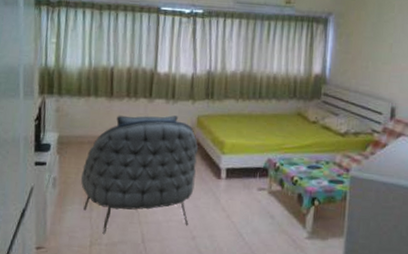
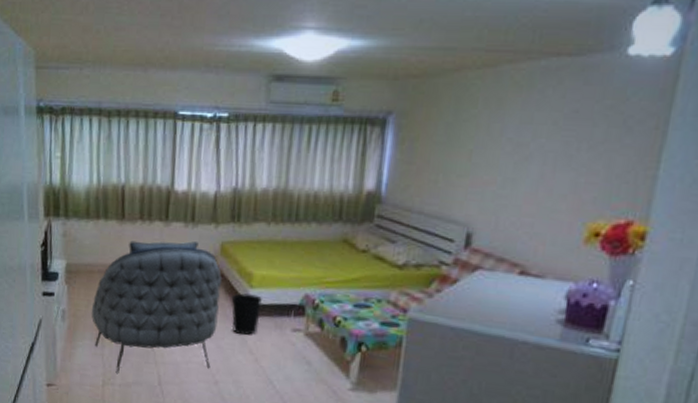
wastebasket: none [206,158,232,195] -> present [231,292,262,335]

